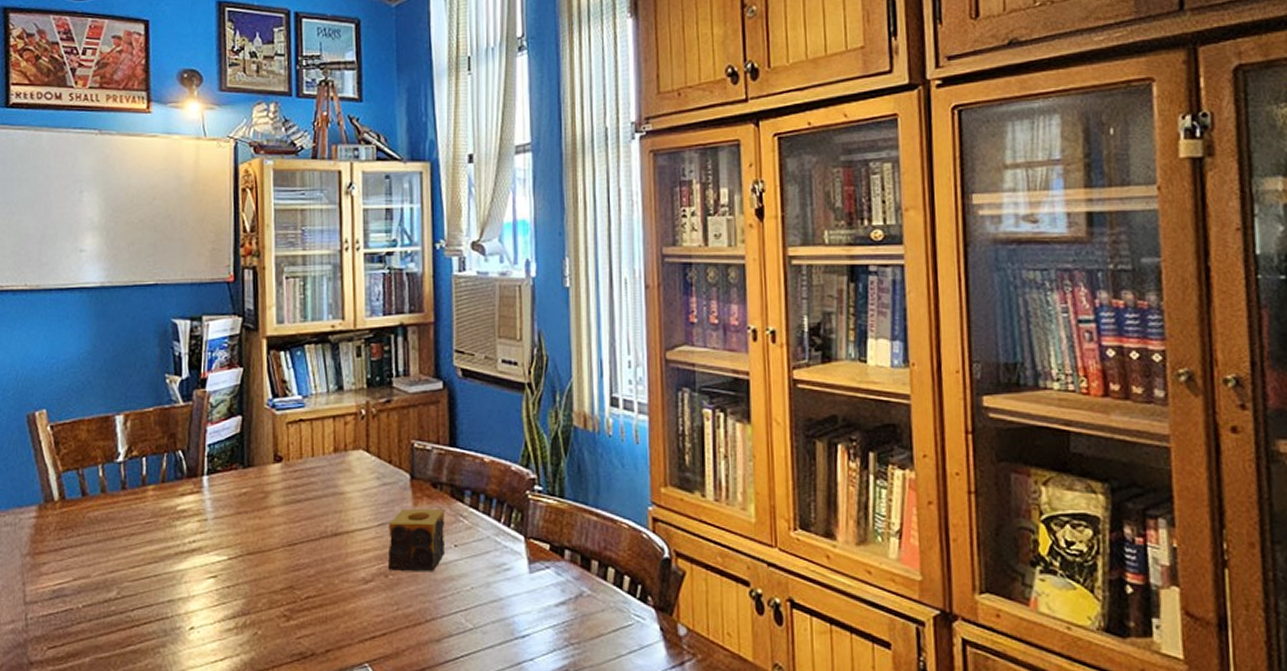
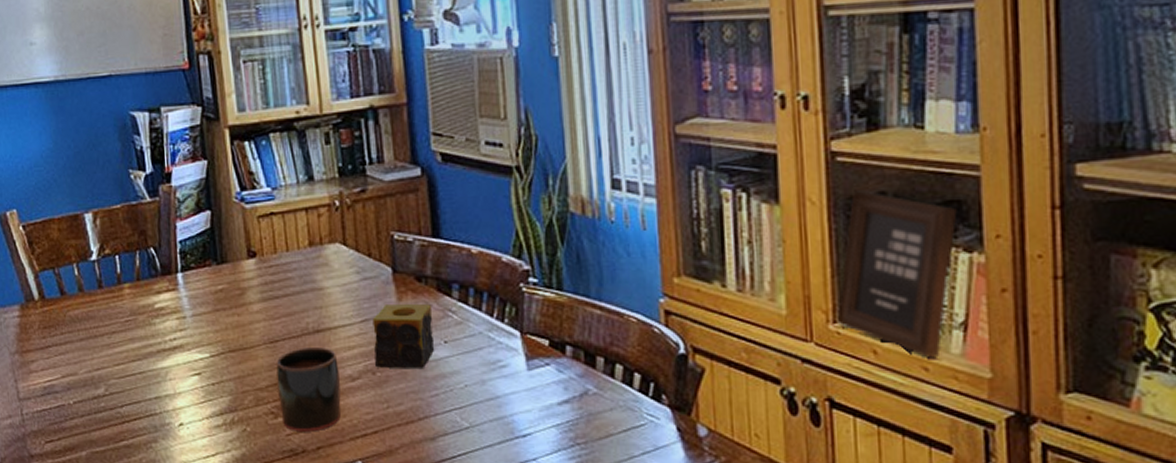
mug: none [292,550,354,635] -> present [276,348,342,432]
picture frame: none [796,414,893,561] -> present [836,190,957,357]

